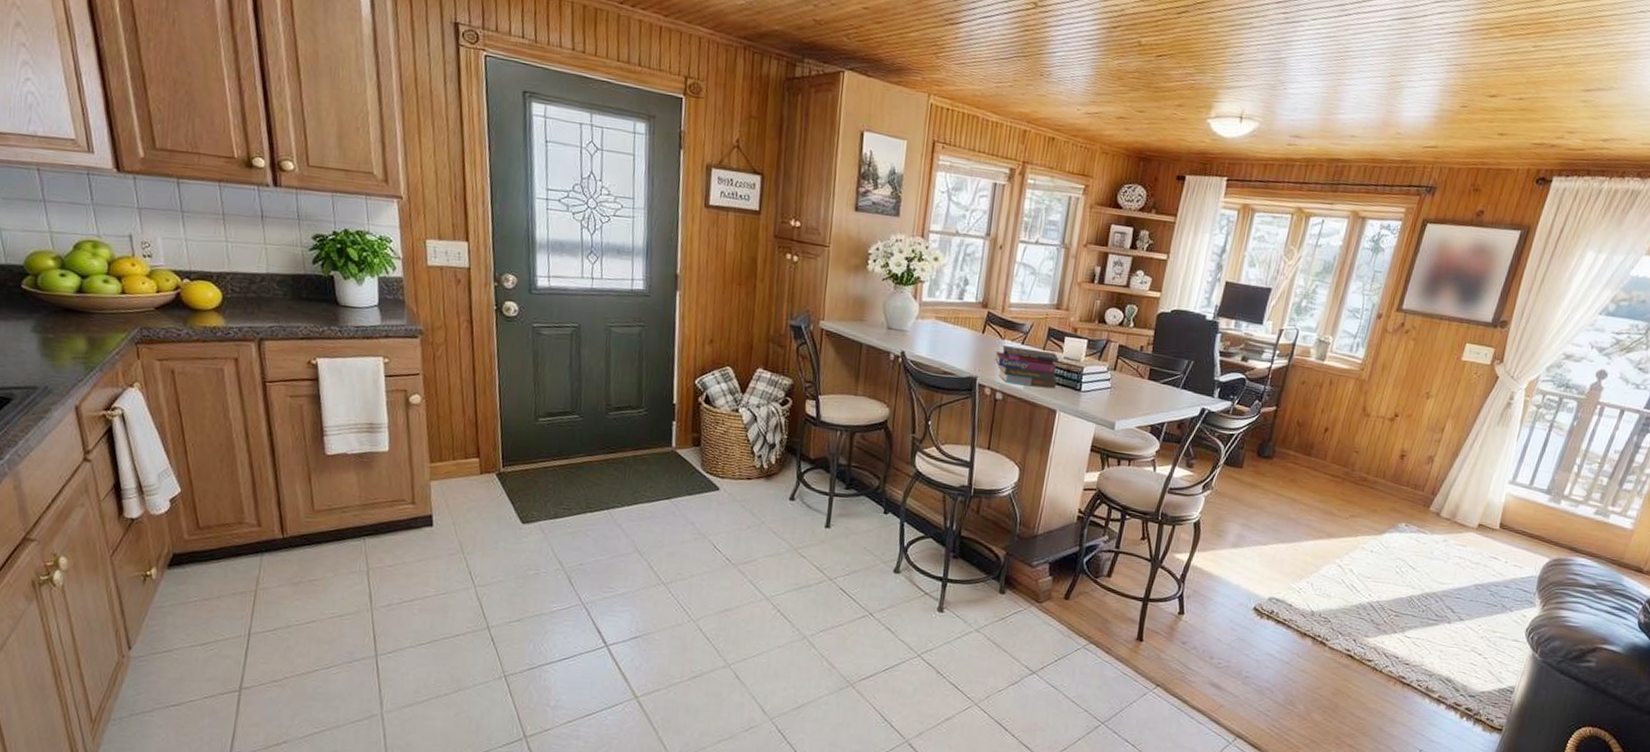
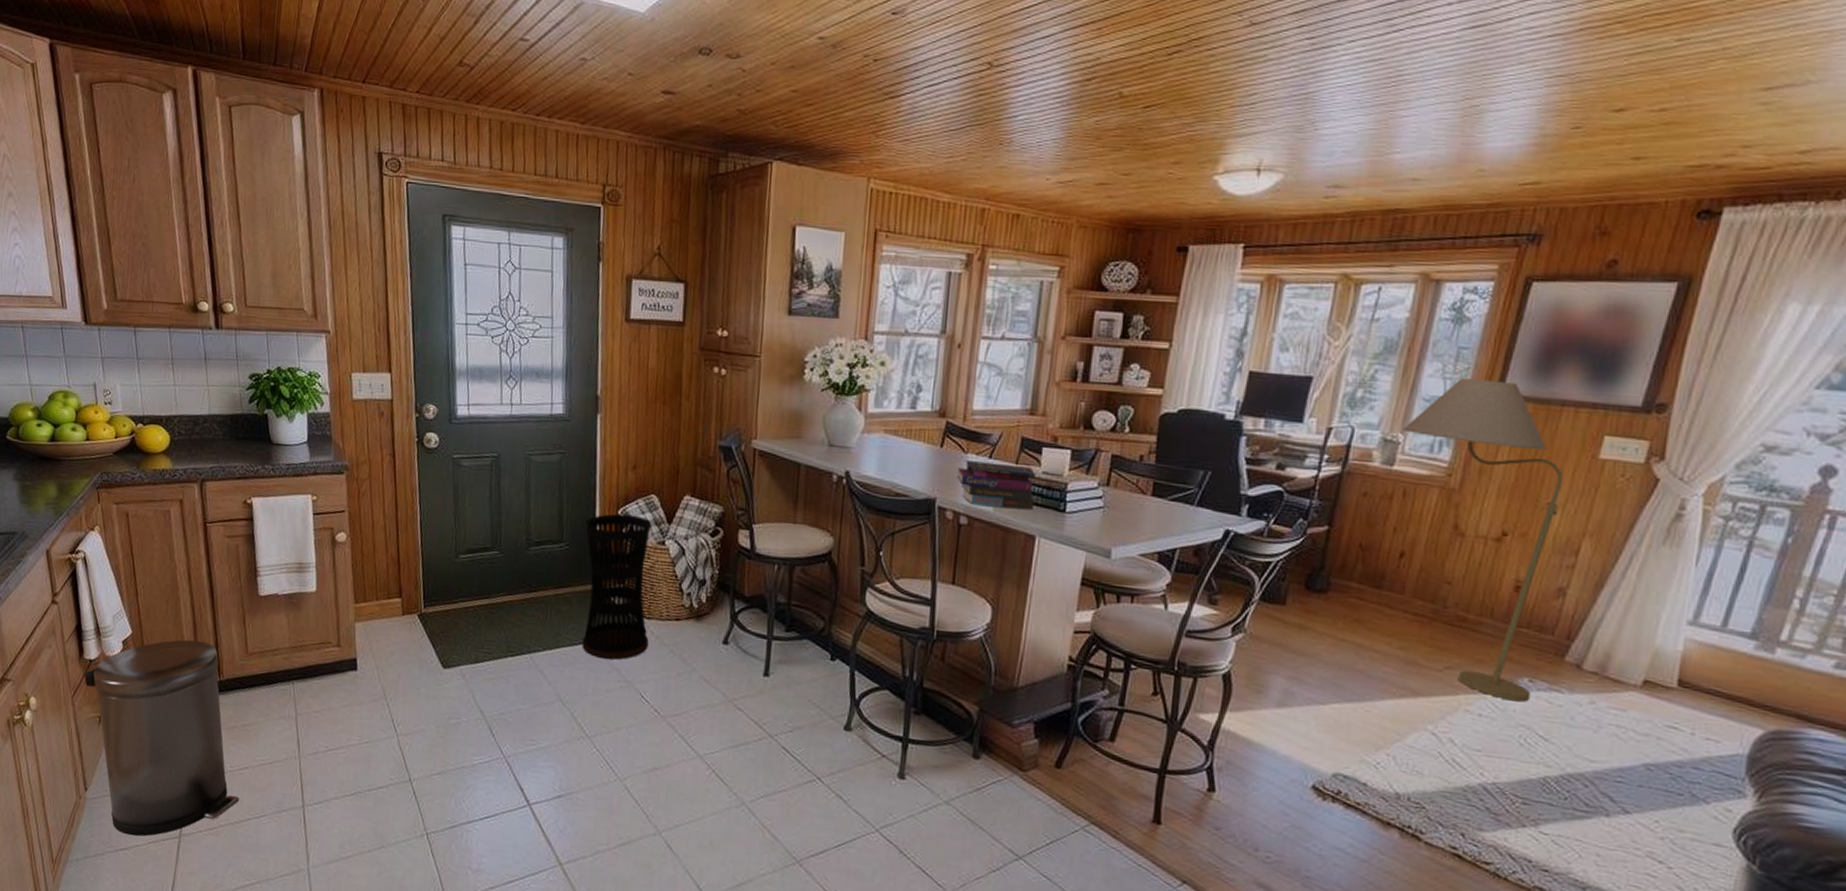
pedal bin: none [124,498,306,692] -> present [84,639,239,836]
umbrella stand: none [659,383,726,515] -> present [582,513,652,660]
floor lamp: none [1332,295,1438,541] -> present [1403,378,1563,702]

